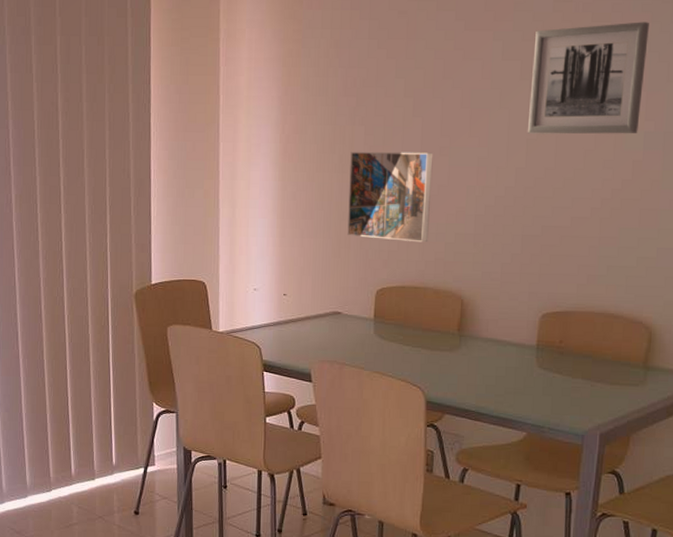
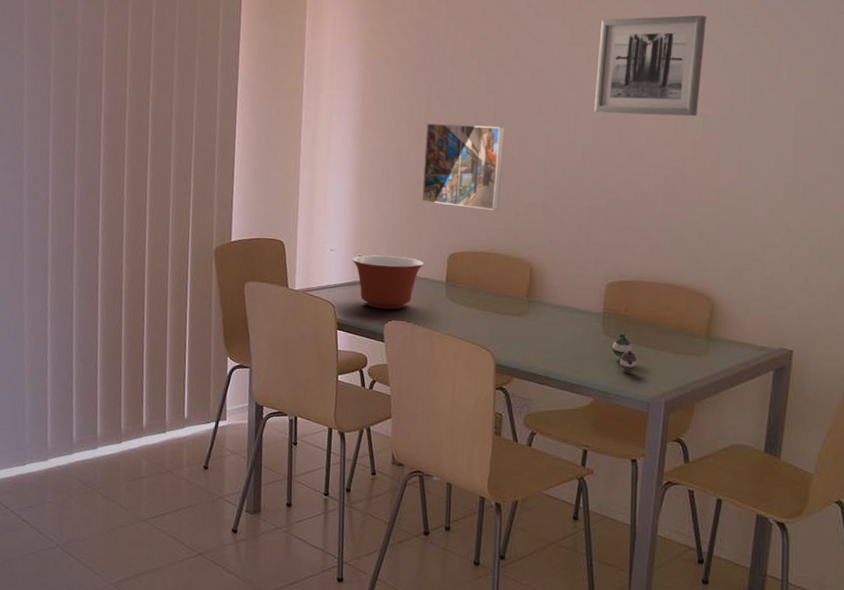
mixing bowl: none [276,293,351,349] -> present [352,255,424,310]
teapot: none [546,366,571,406] -> present [612,333,636,373]

